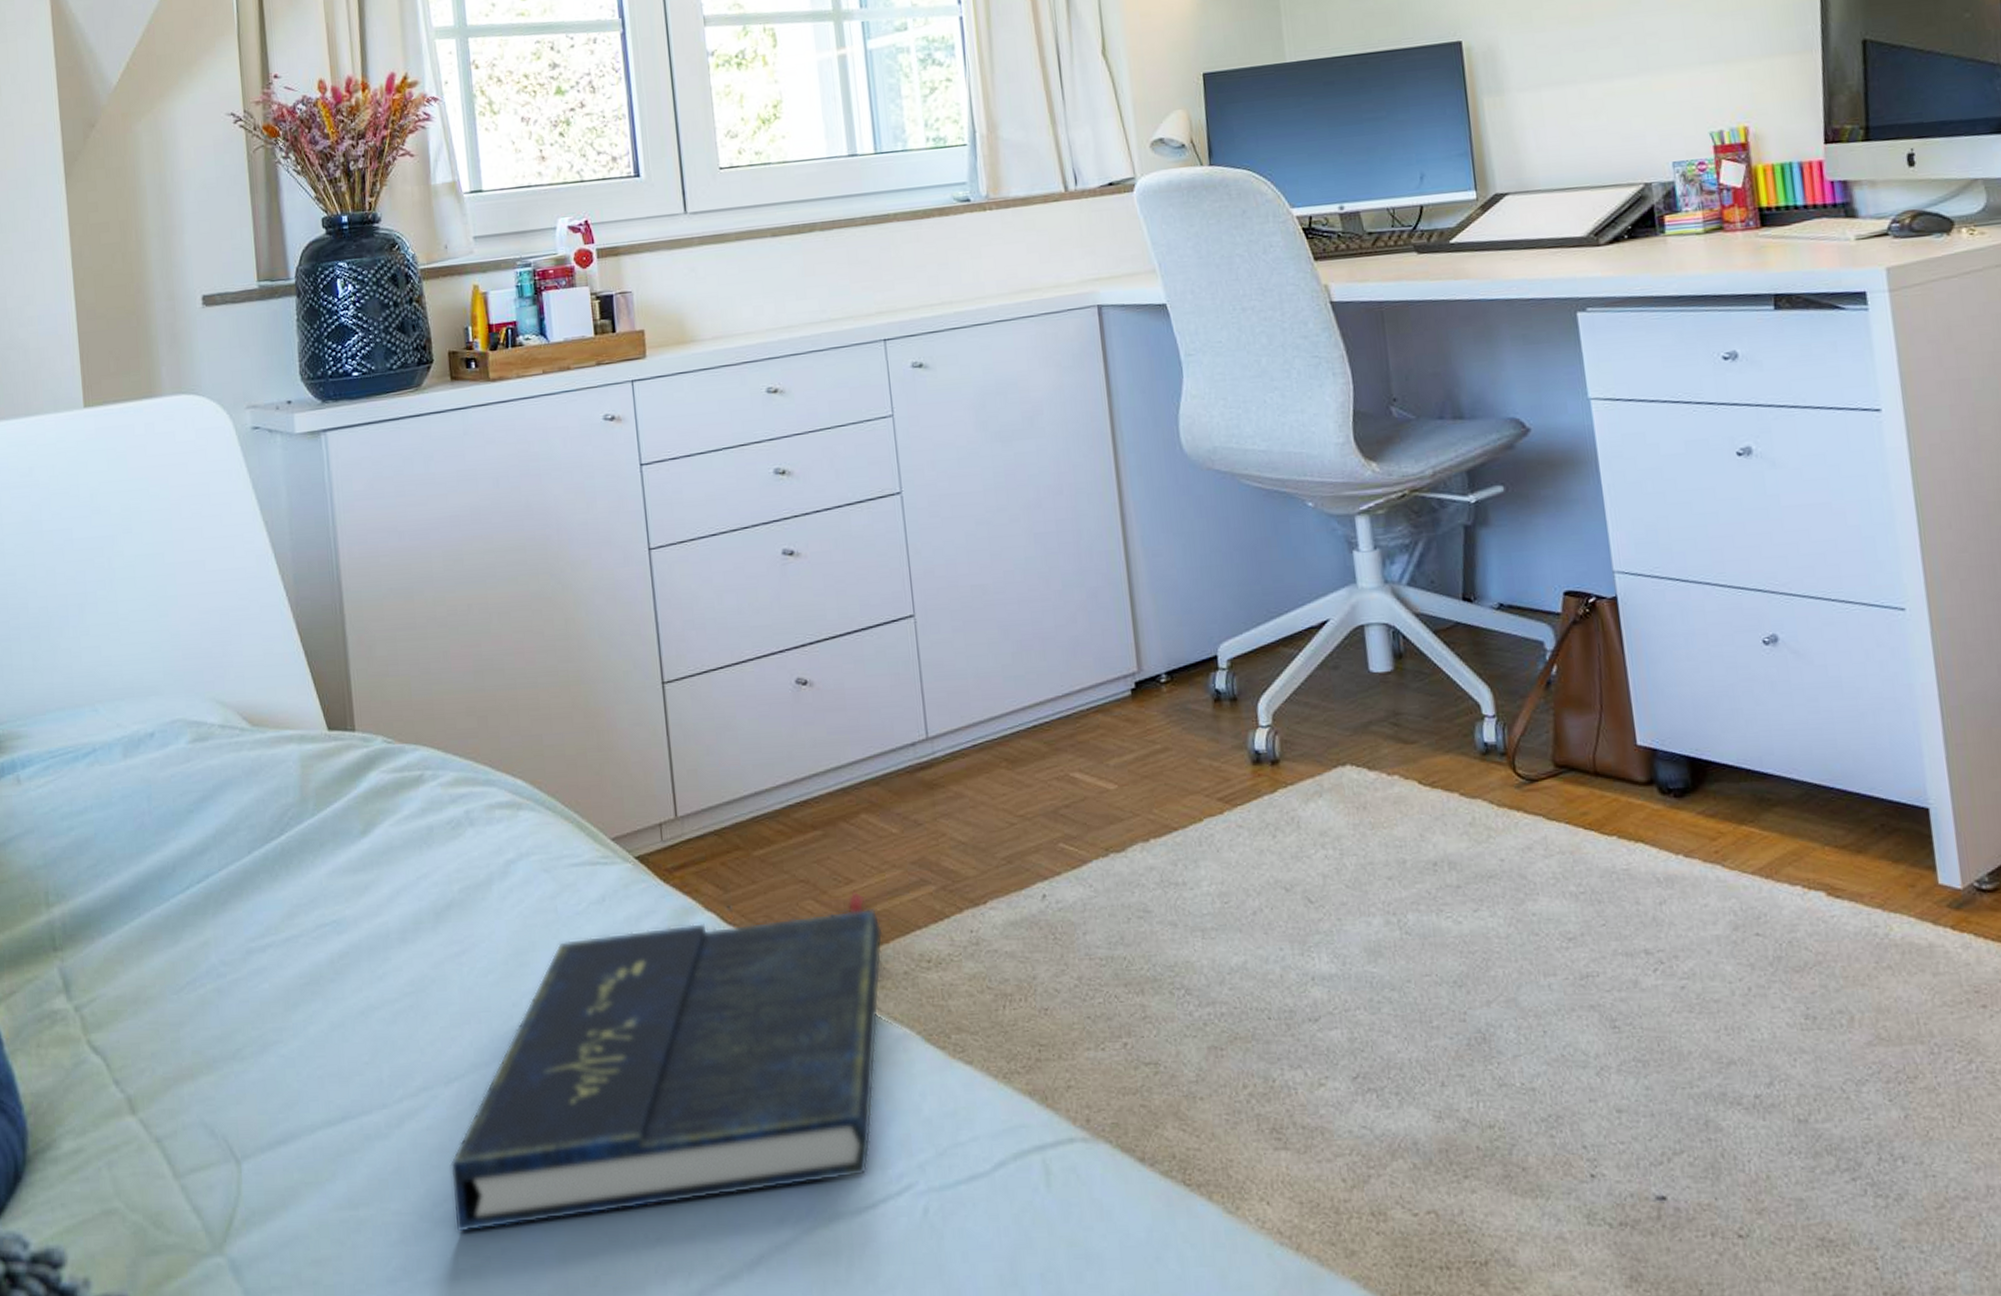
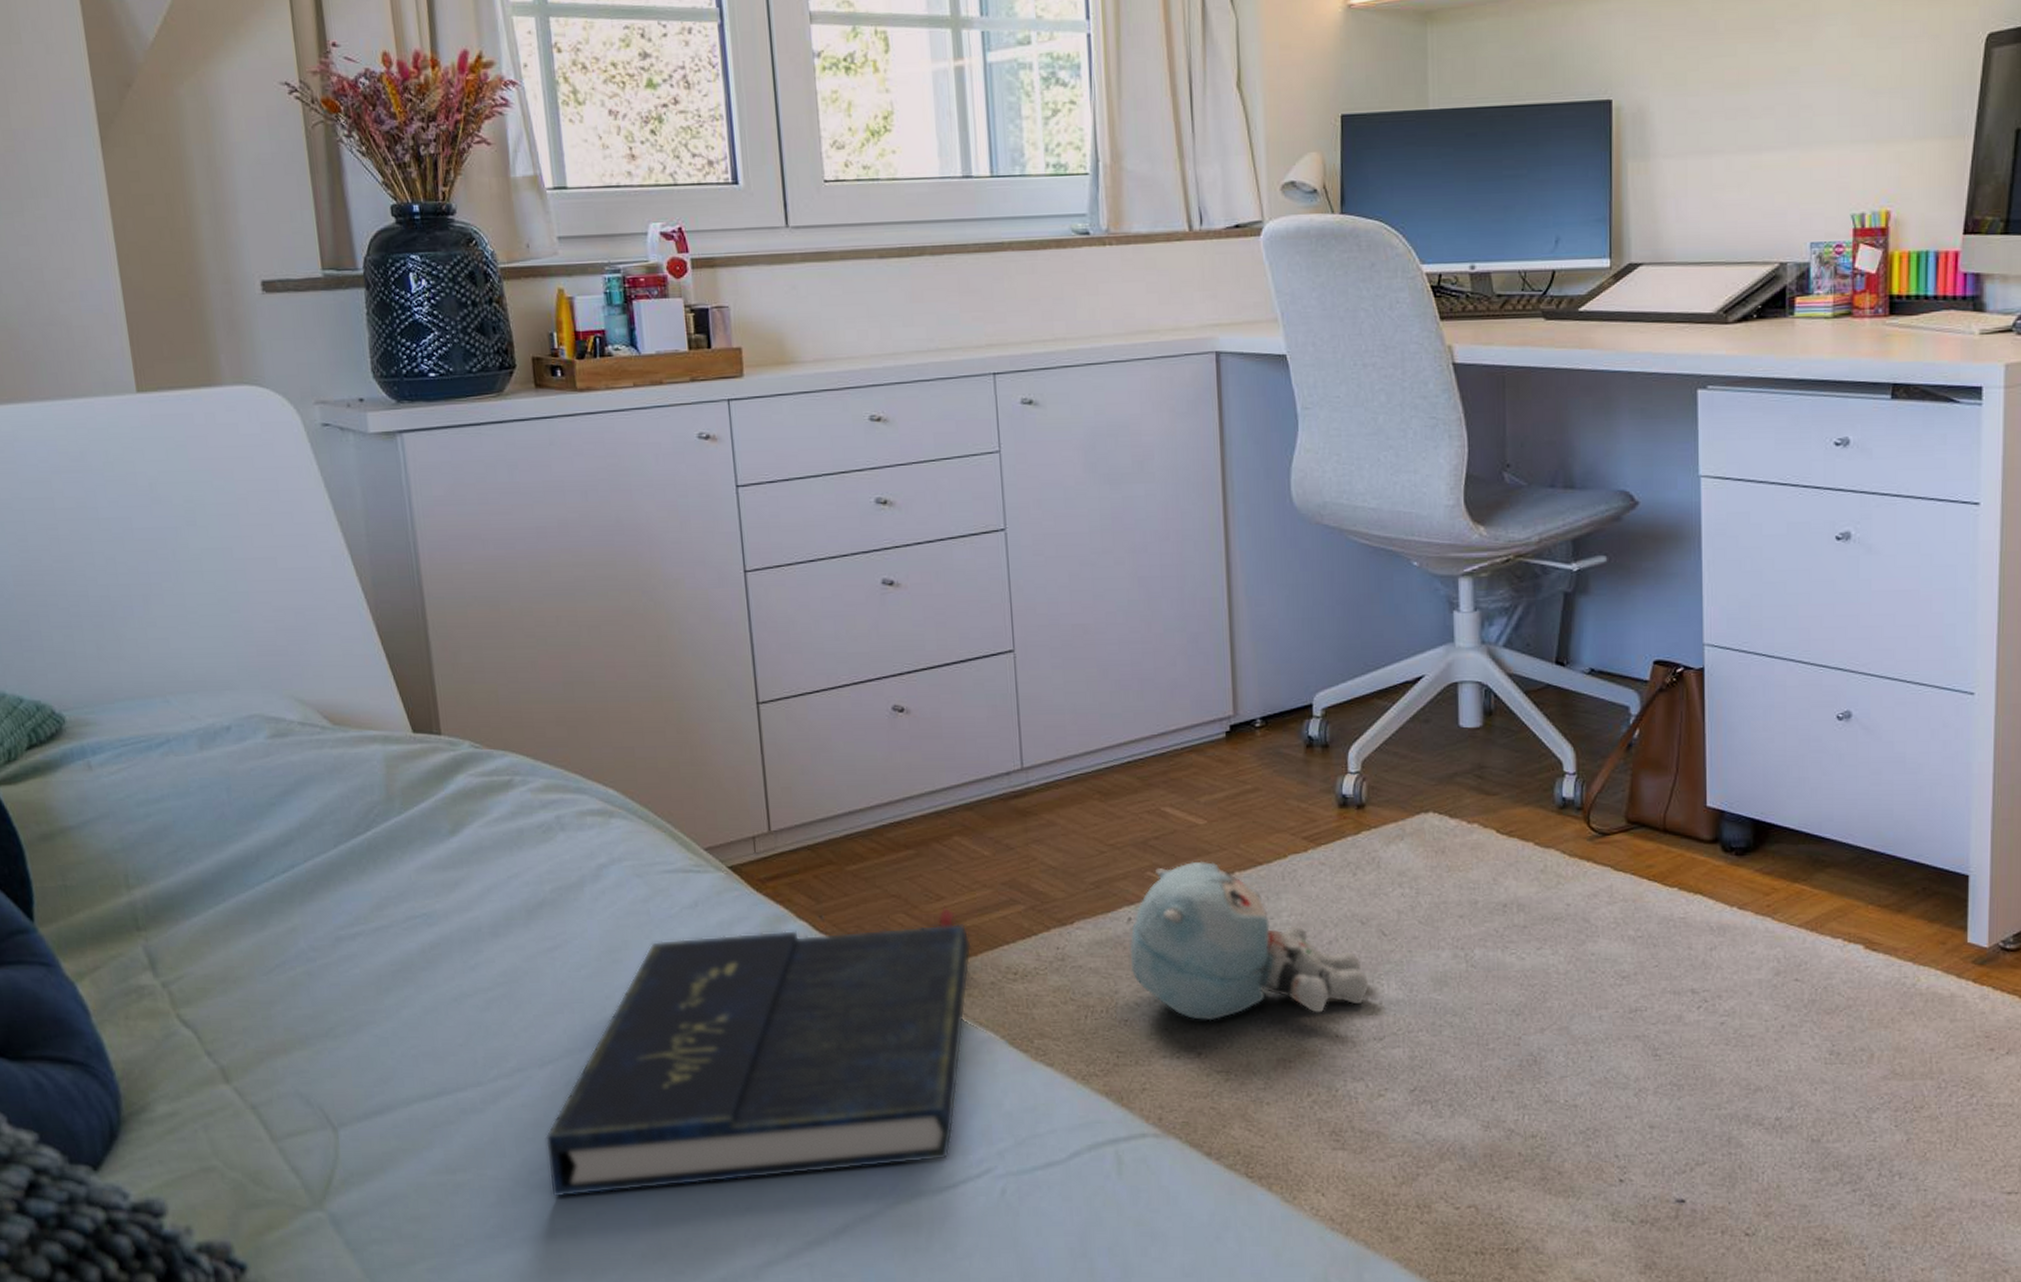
plush toy: none [1045,829,1300,1007] -> present [1129,861,1370,1021]

